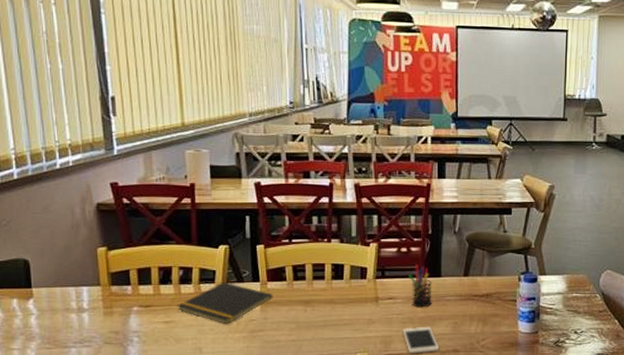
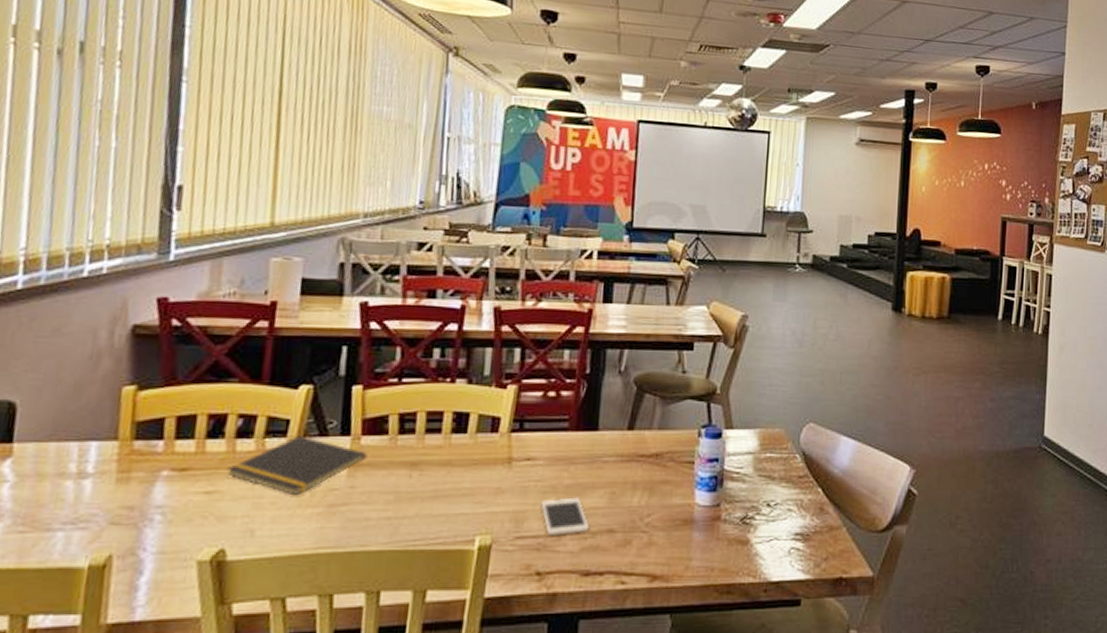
pen holder: present [409,264,432,308] -> none [555,414,586,472]

